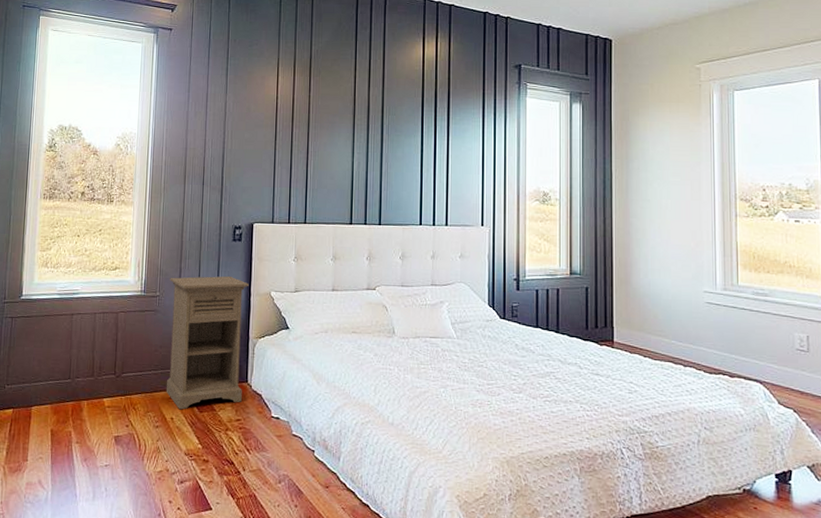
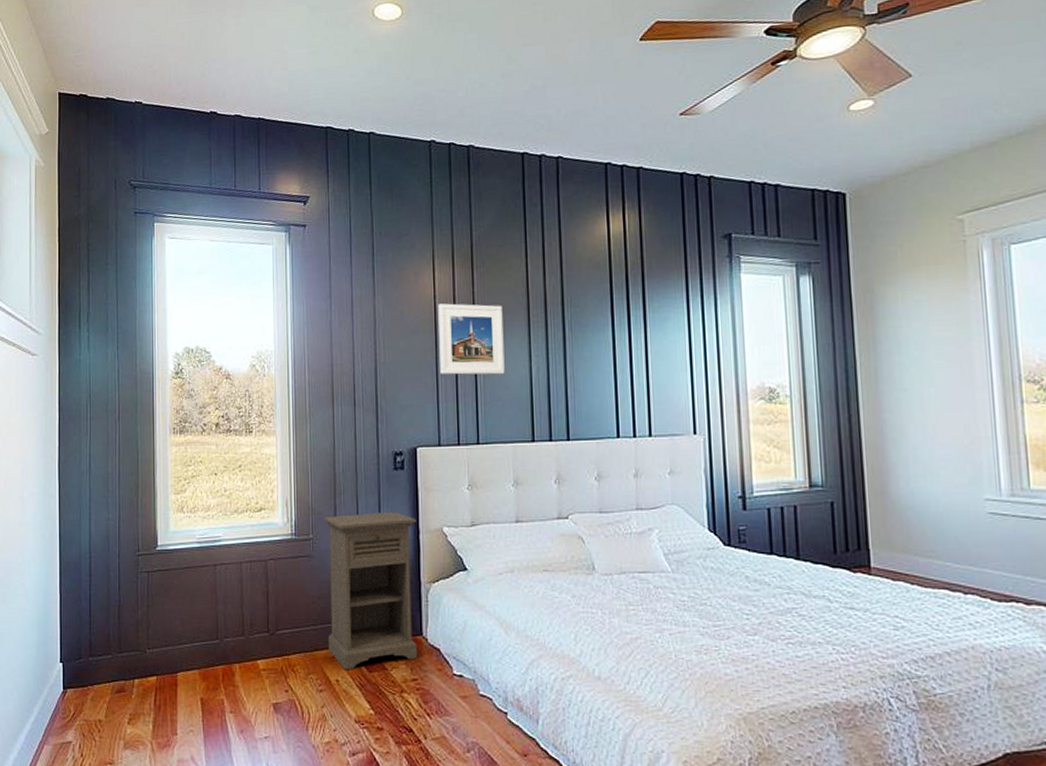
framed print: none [278,104,333,167] -> present [438,303,505,375]

